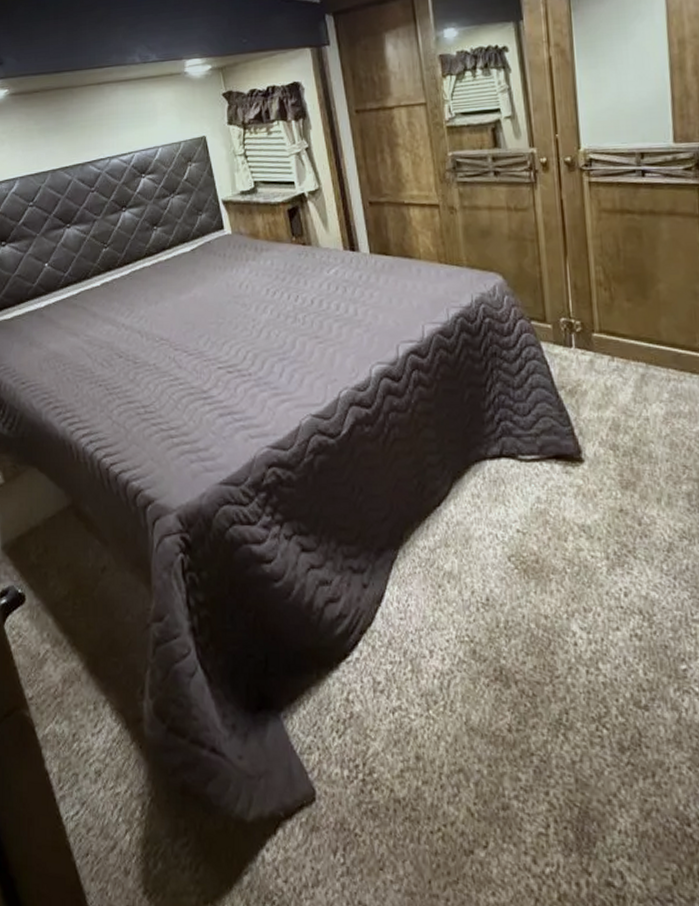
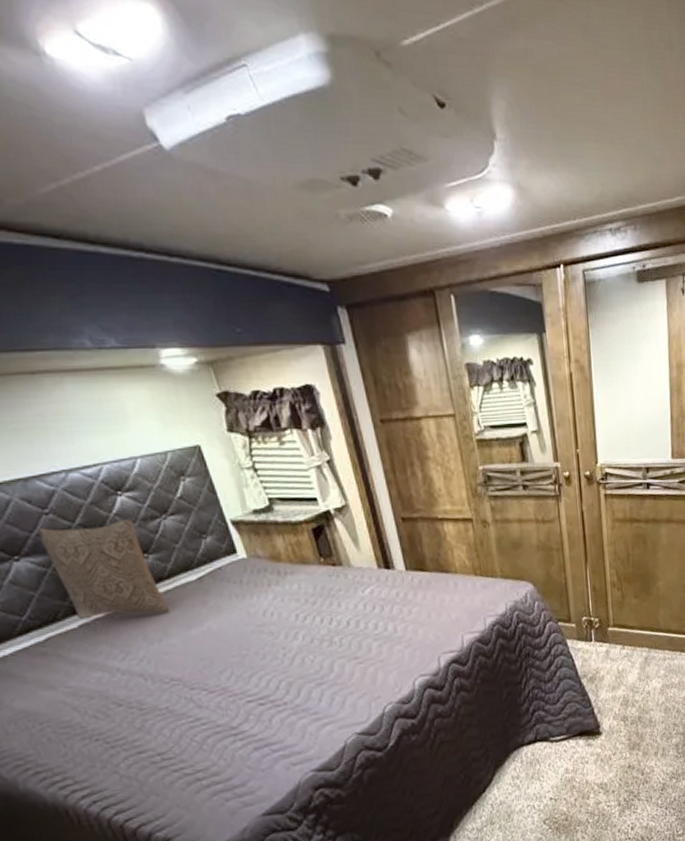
pillow: none [85,197,167,279] -> present [38,519,170,620]

